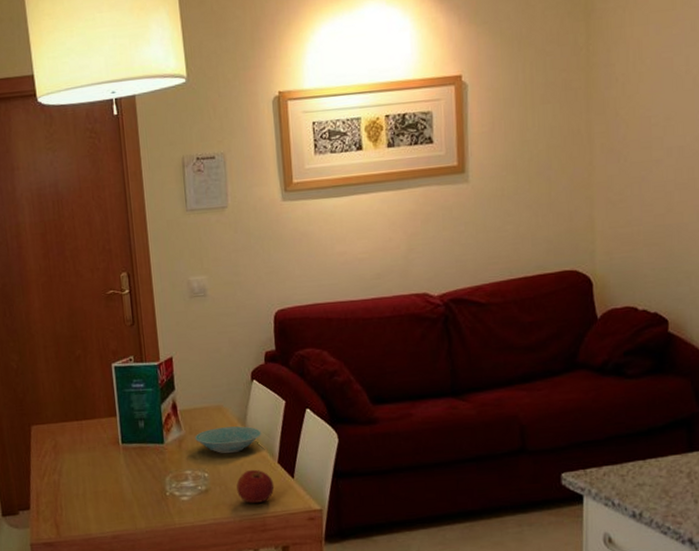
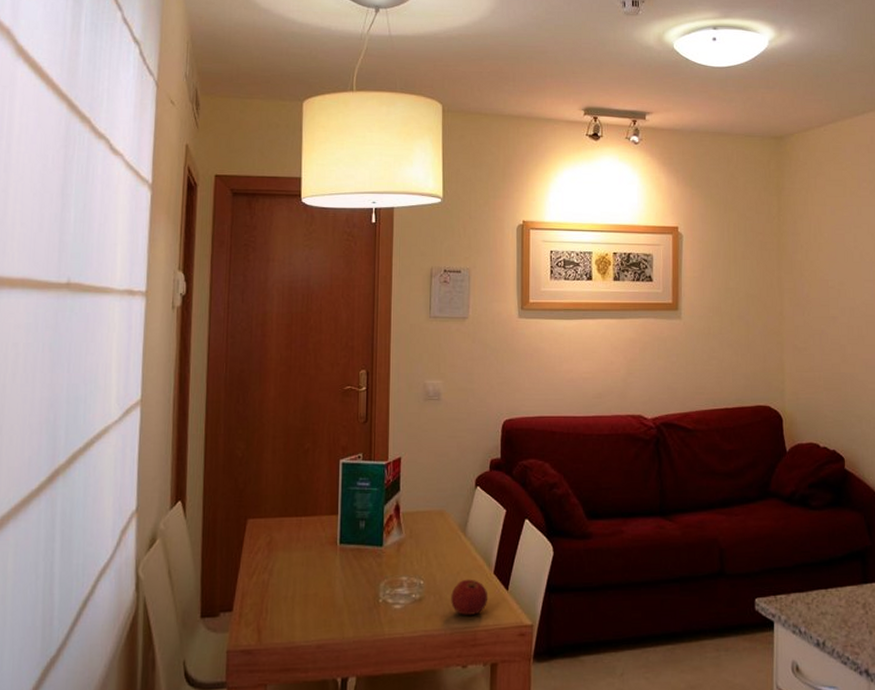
bowl: present [195,426,262,454] -> none [414,533,480,561]

